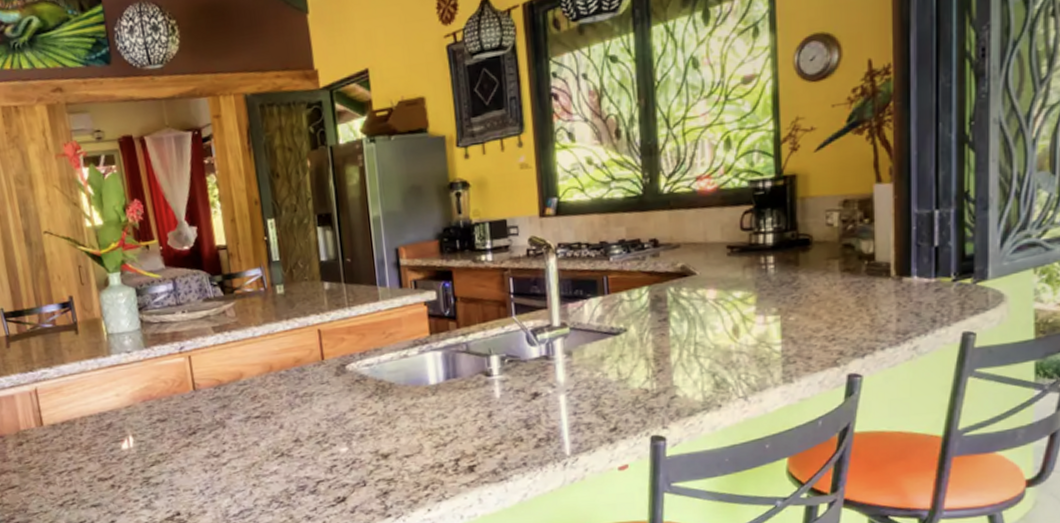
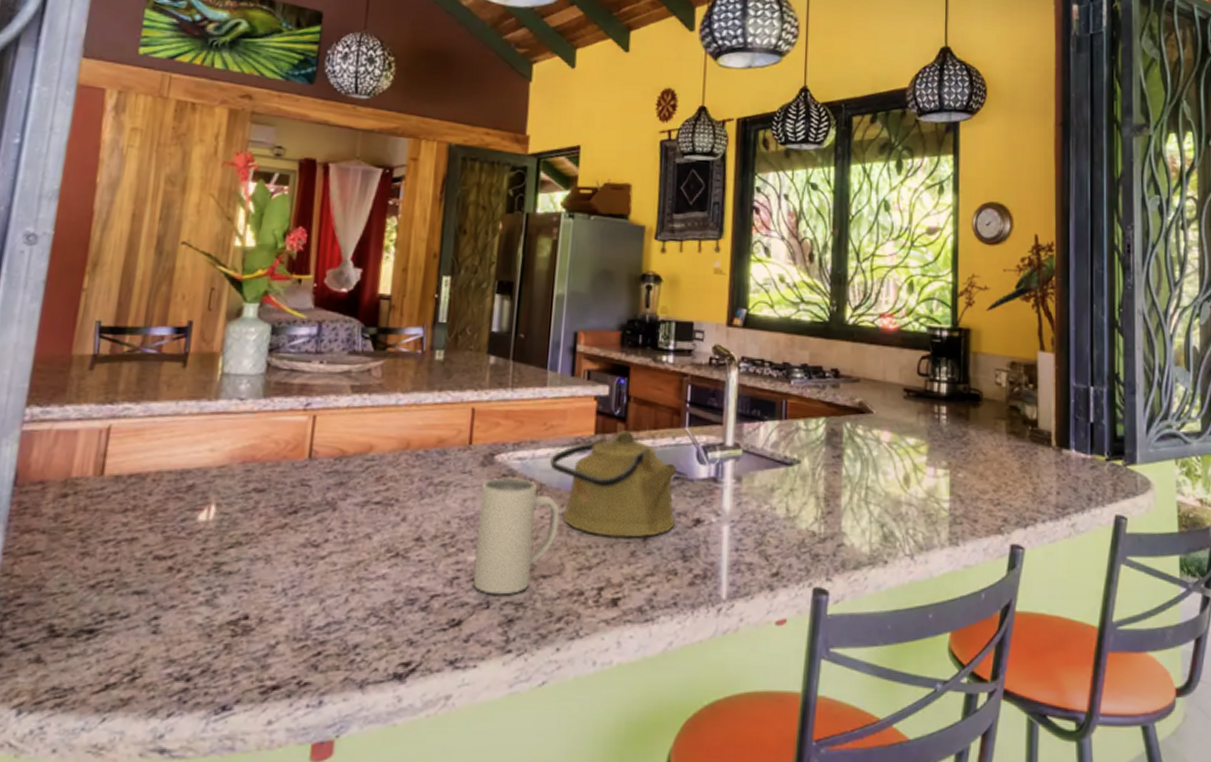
mug: none [339,380,412,476] -> present [474,477,560,595]
kettle: none [394,327,516,418] -> present [550,430,678,538]

